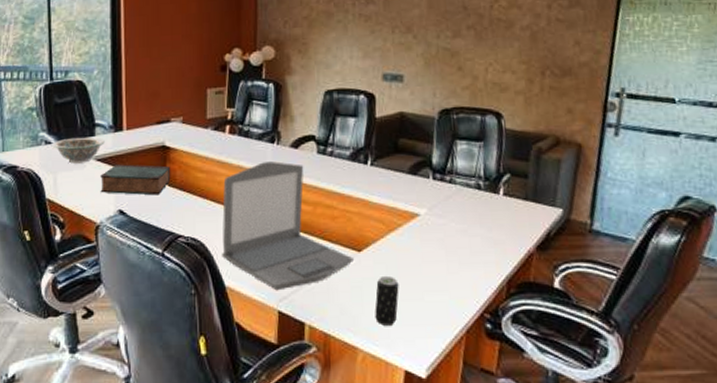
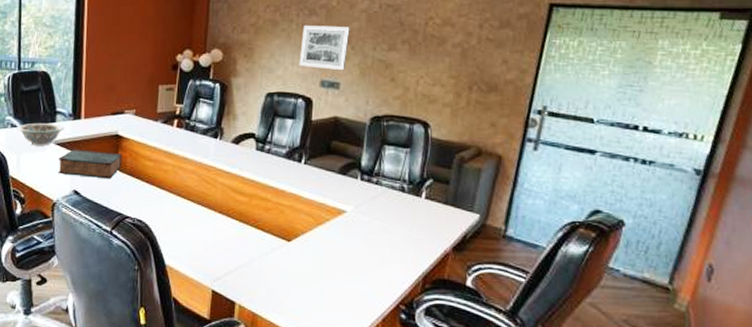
laptop: present [222,160,353,291] -> none [164,154,283,272]
wall art: none [358,14,411,62] -> present [299,25,350,71]
beverage can: present [375,277,399,326] -> none [300,266,323,310]

